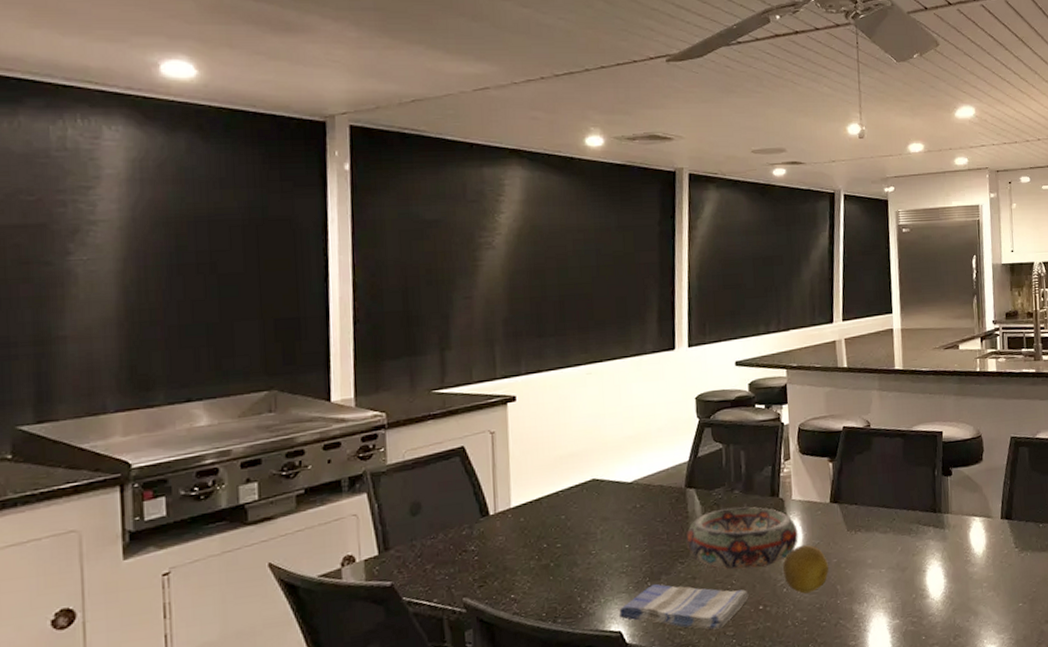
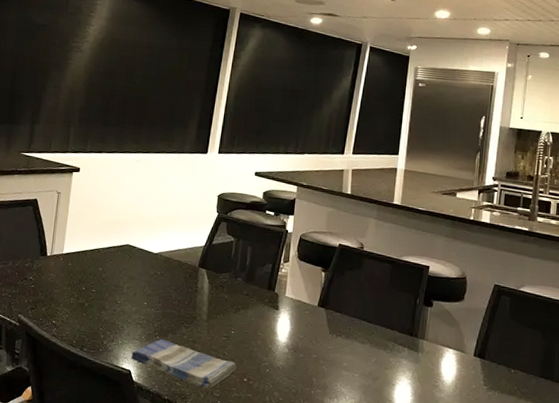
decorative bowl: present [686,506,798,570] -> none [192,291,286,347]
fruit: present [783,544,829,594] -> none [269,336,308,378]

